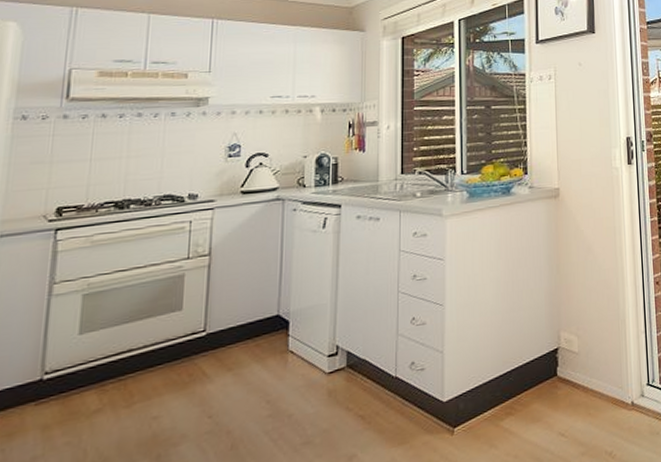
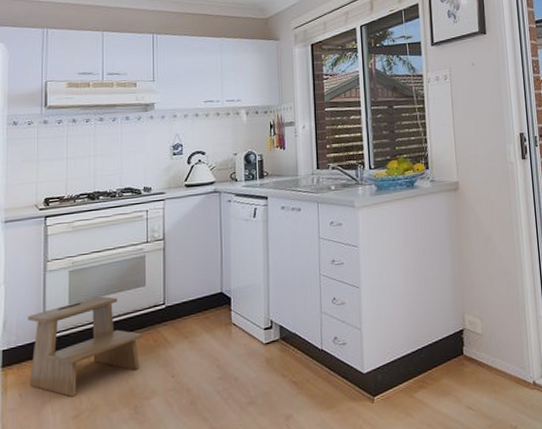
step stool: none [16,323,174,449] -> present [27,296,142,397]

